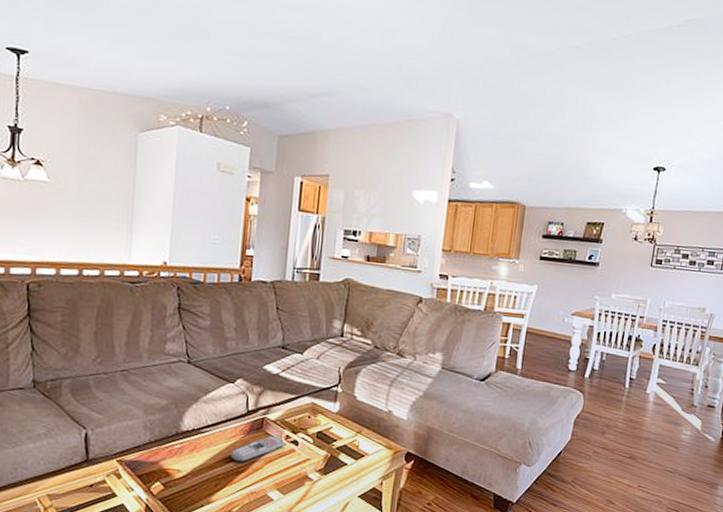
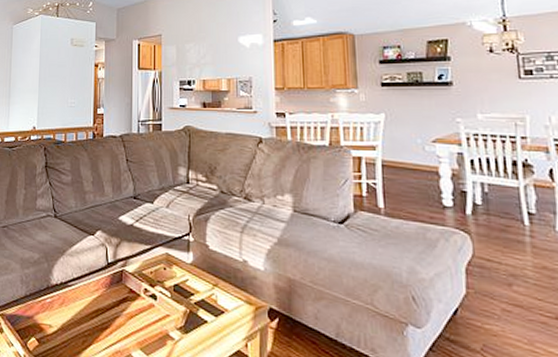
remote control: present [230,435,285,463] -> none [95,288,144,318]

